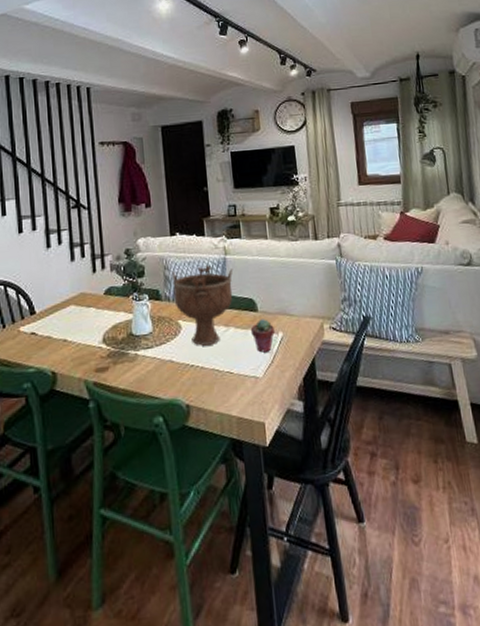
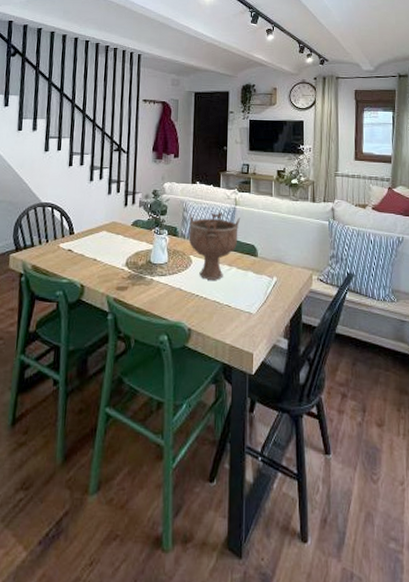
potted succulent: present [250,319,275,353] -> none [249,264,270,293]

